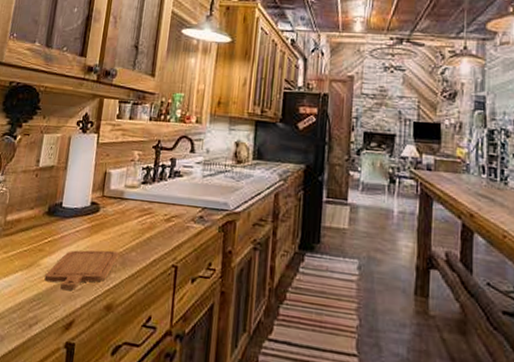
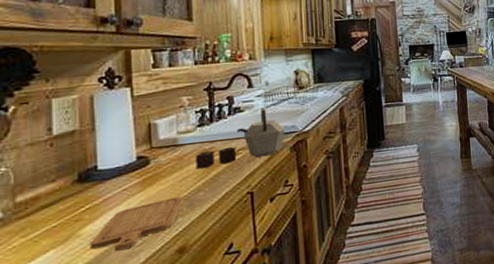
kettle: none [133,176,217,231] -> present [195,108,285,170]

